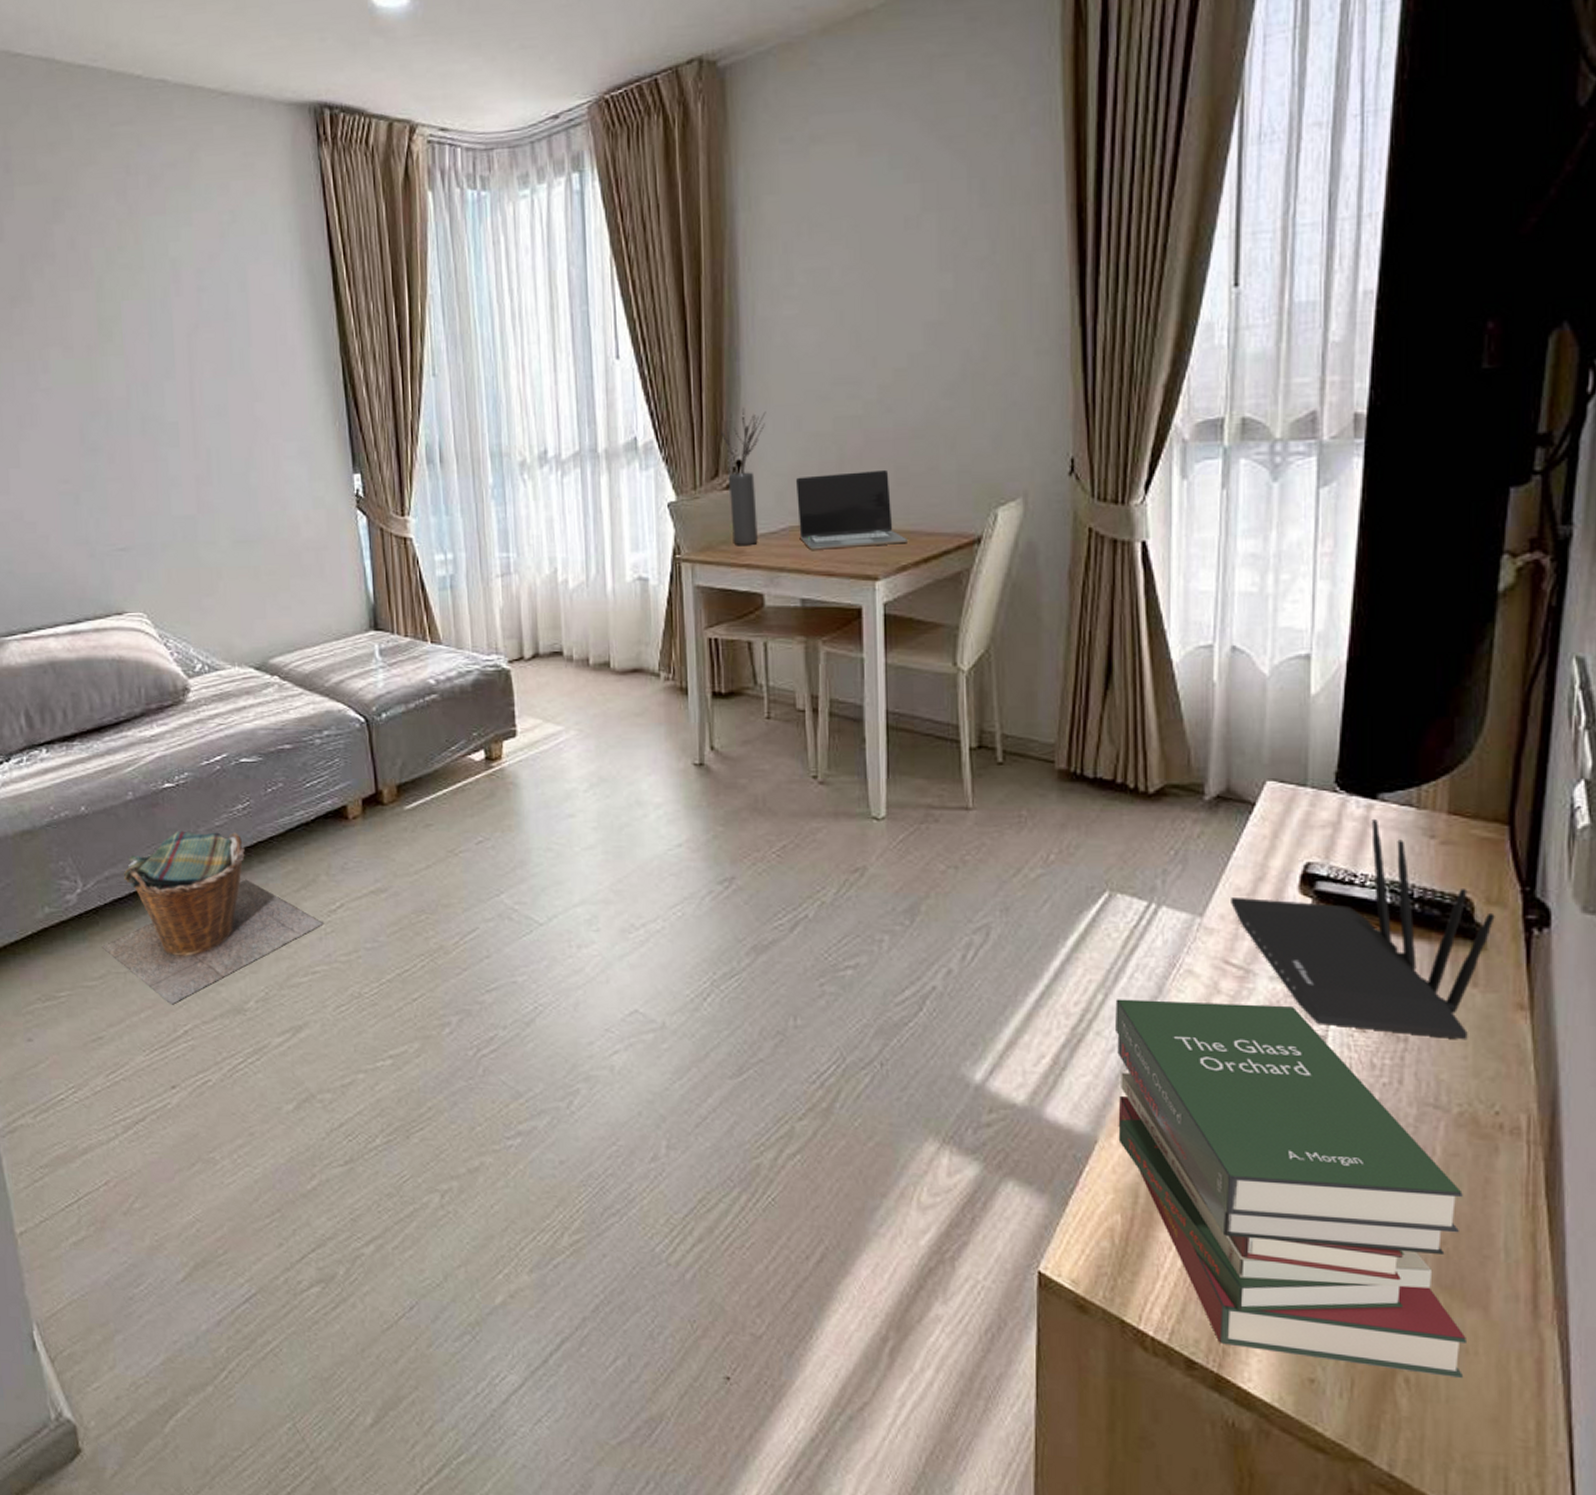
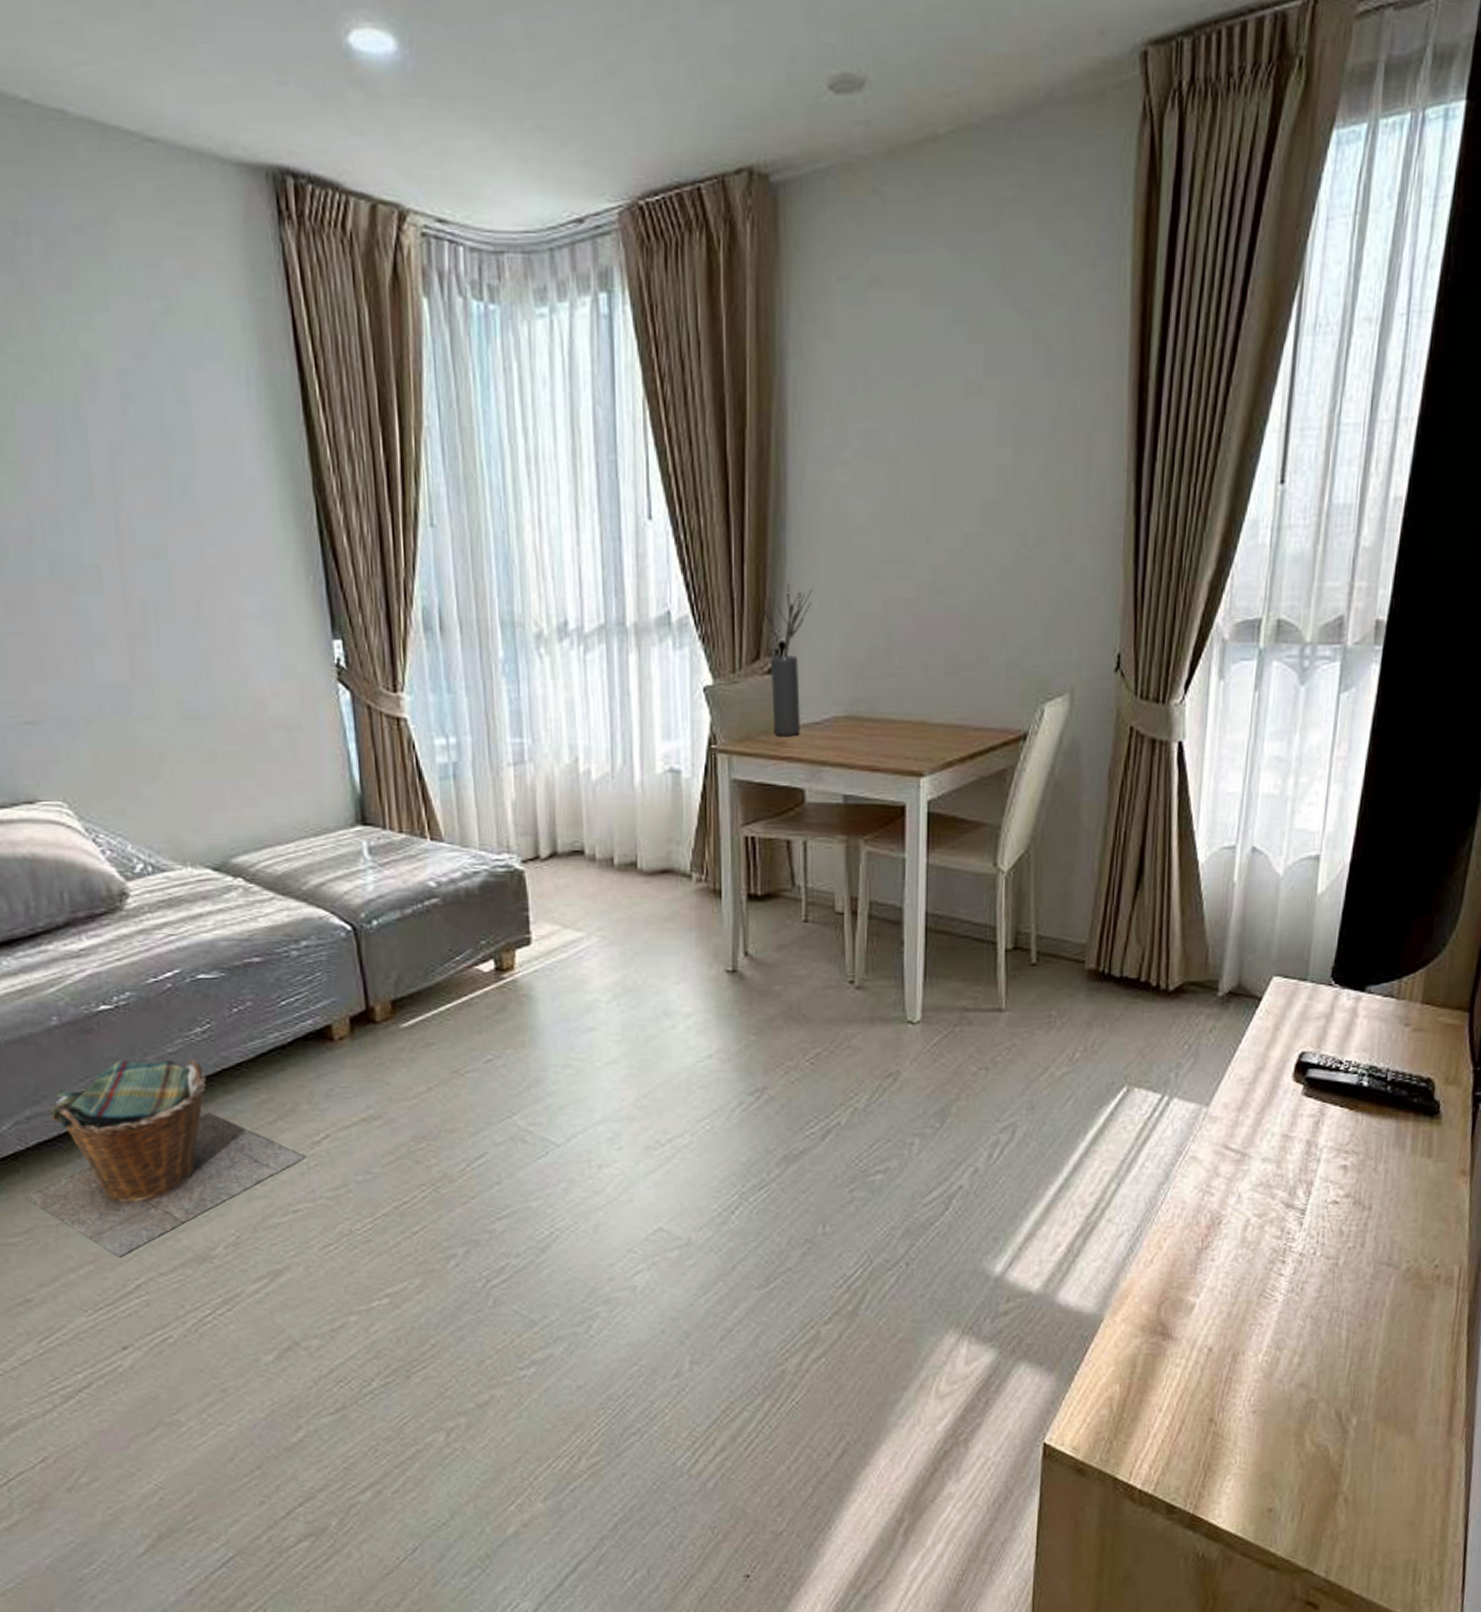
laptop: present [796,469,909,550] -> none [843,658,956,743]
books: present [1115,999,1468,1379] -> none [1121,1184,1403,1494]
wifi router: present [1231,818,1495,1040] -> none [1234,1009,1451,1205]

